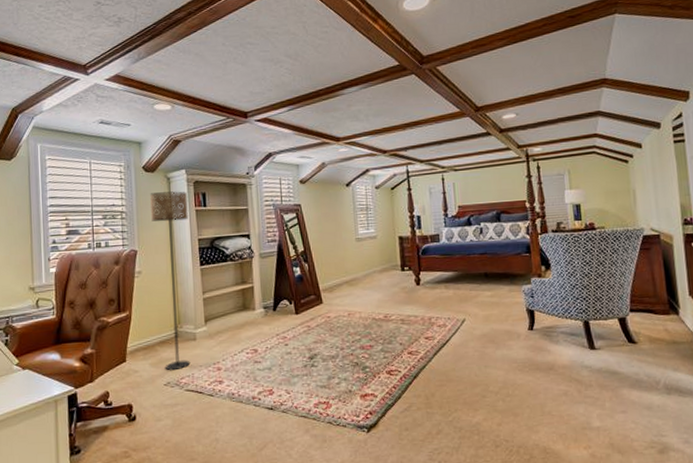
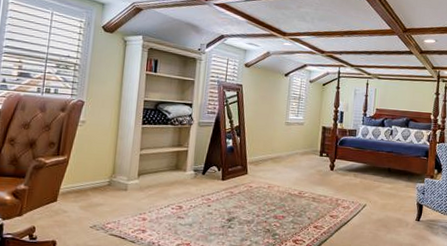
floor lamp: present [150,191,191,371] -> none [93,51,141,216]

